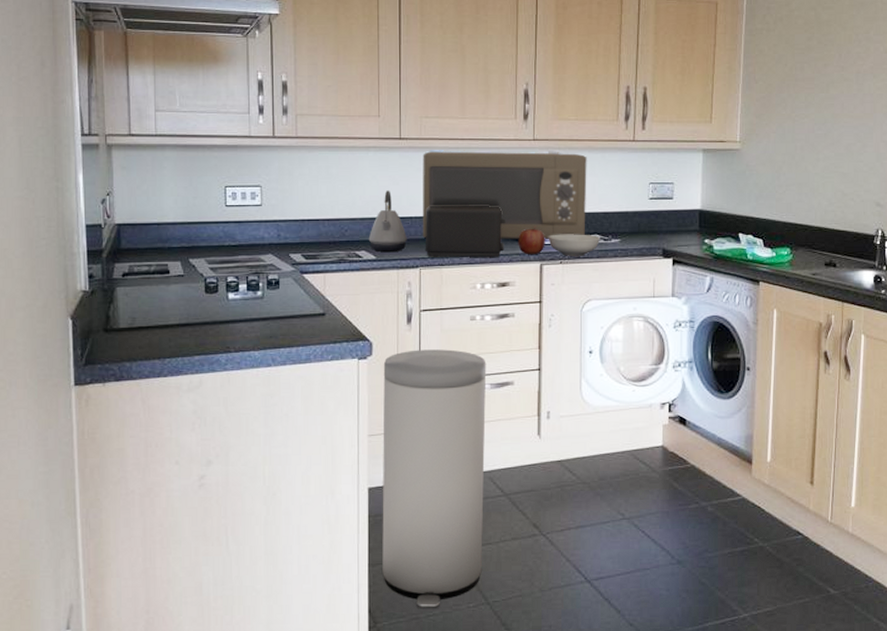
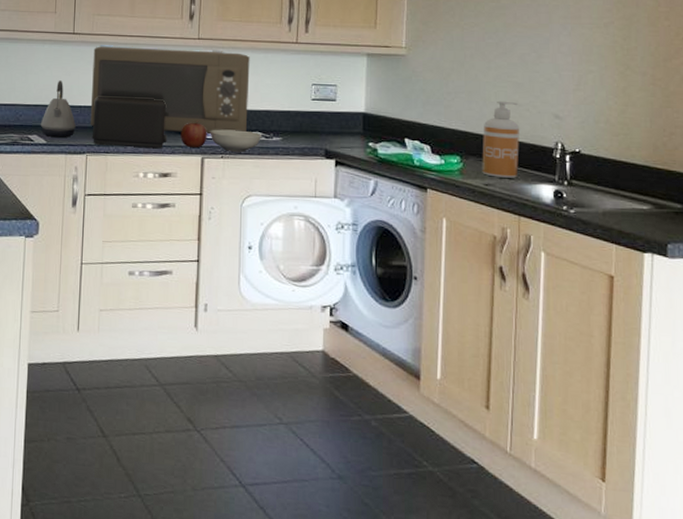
pedal bin: present [381,349,487,609] -> none [36,232,146,495]
soap dispenser: none [810,191,844,266] -> present [482,100,519,178]

